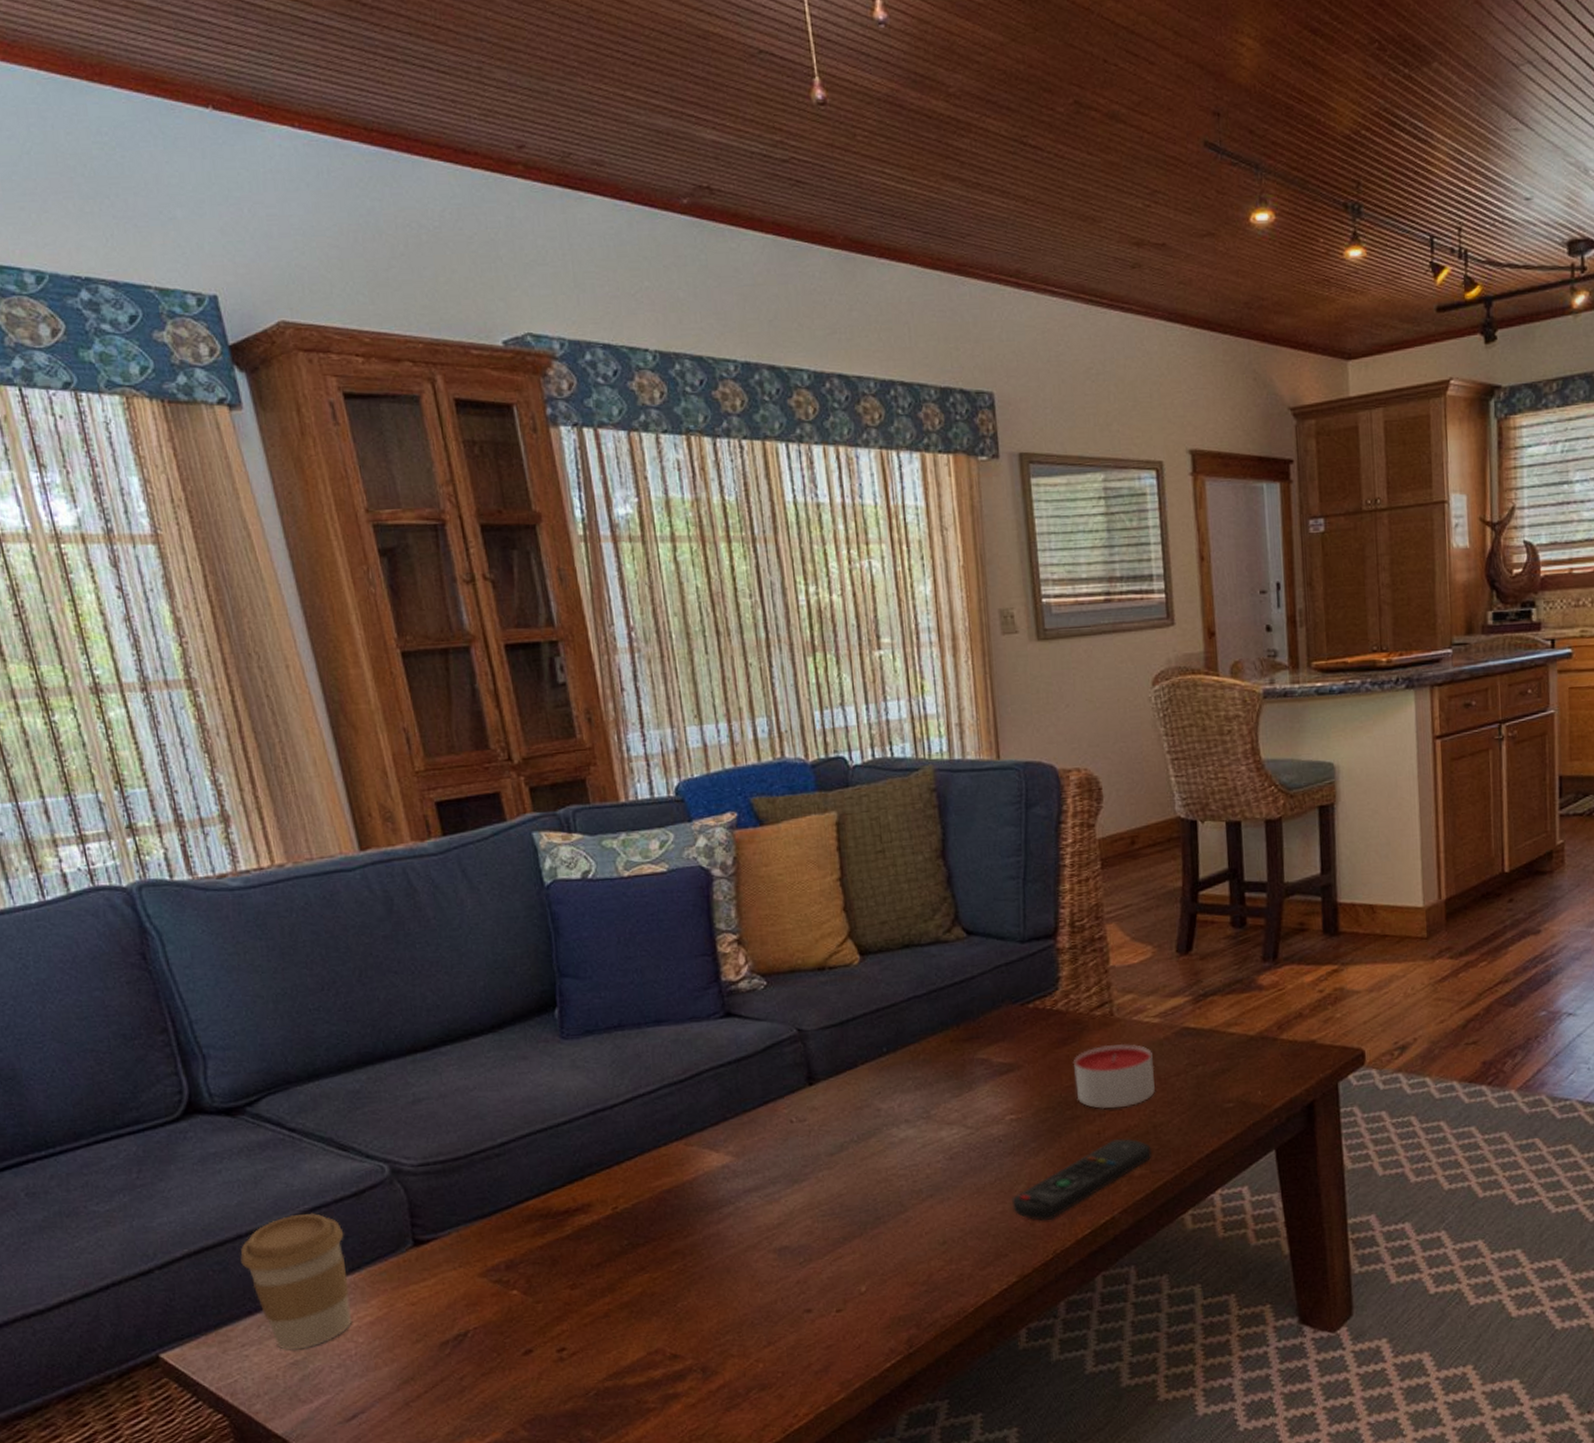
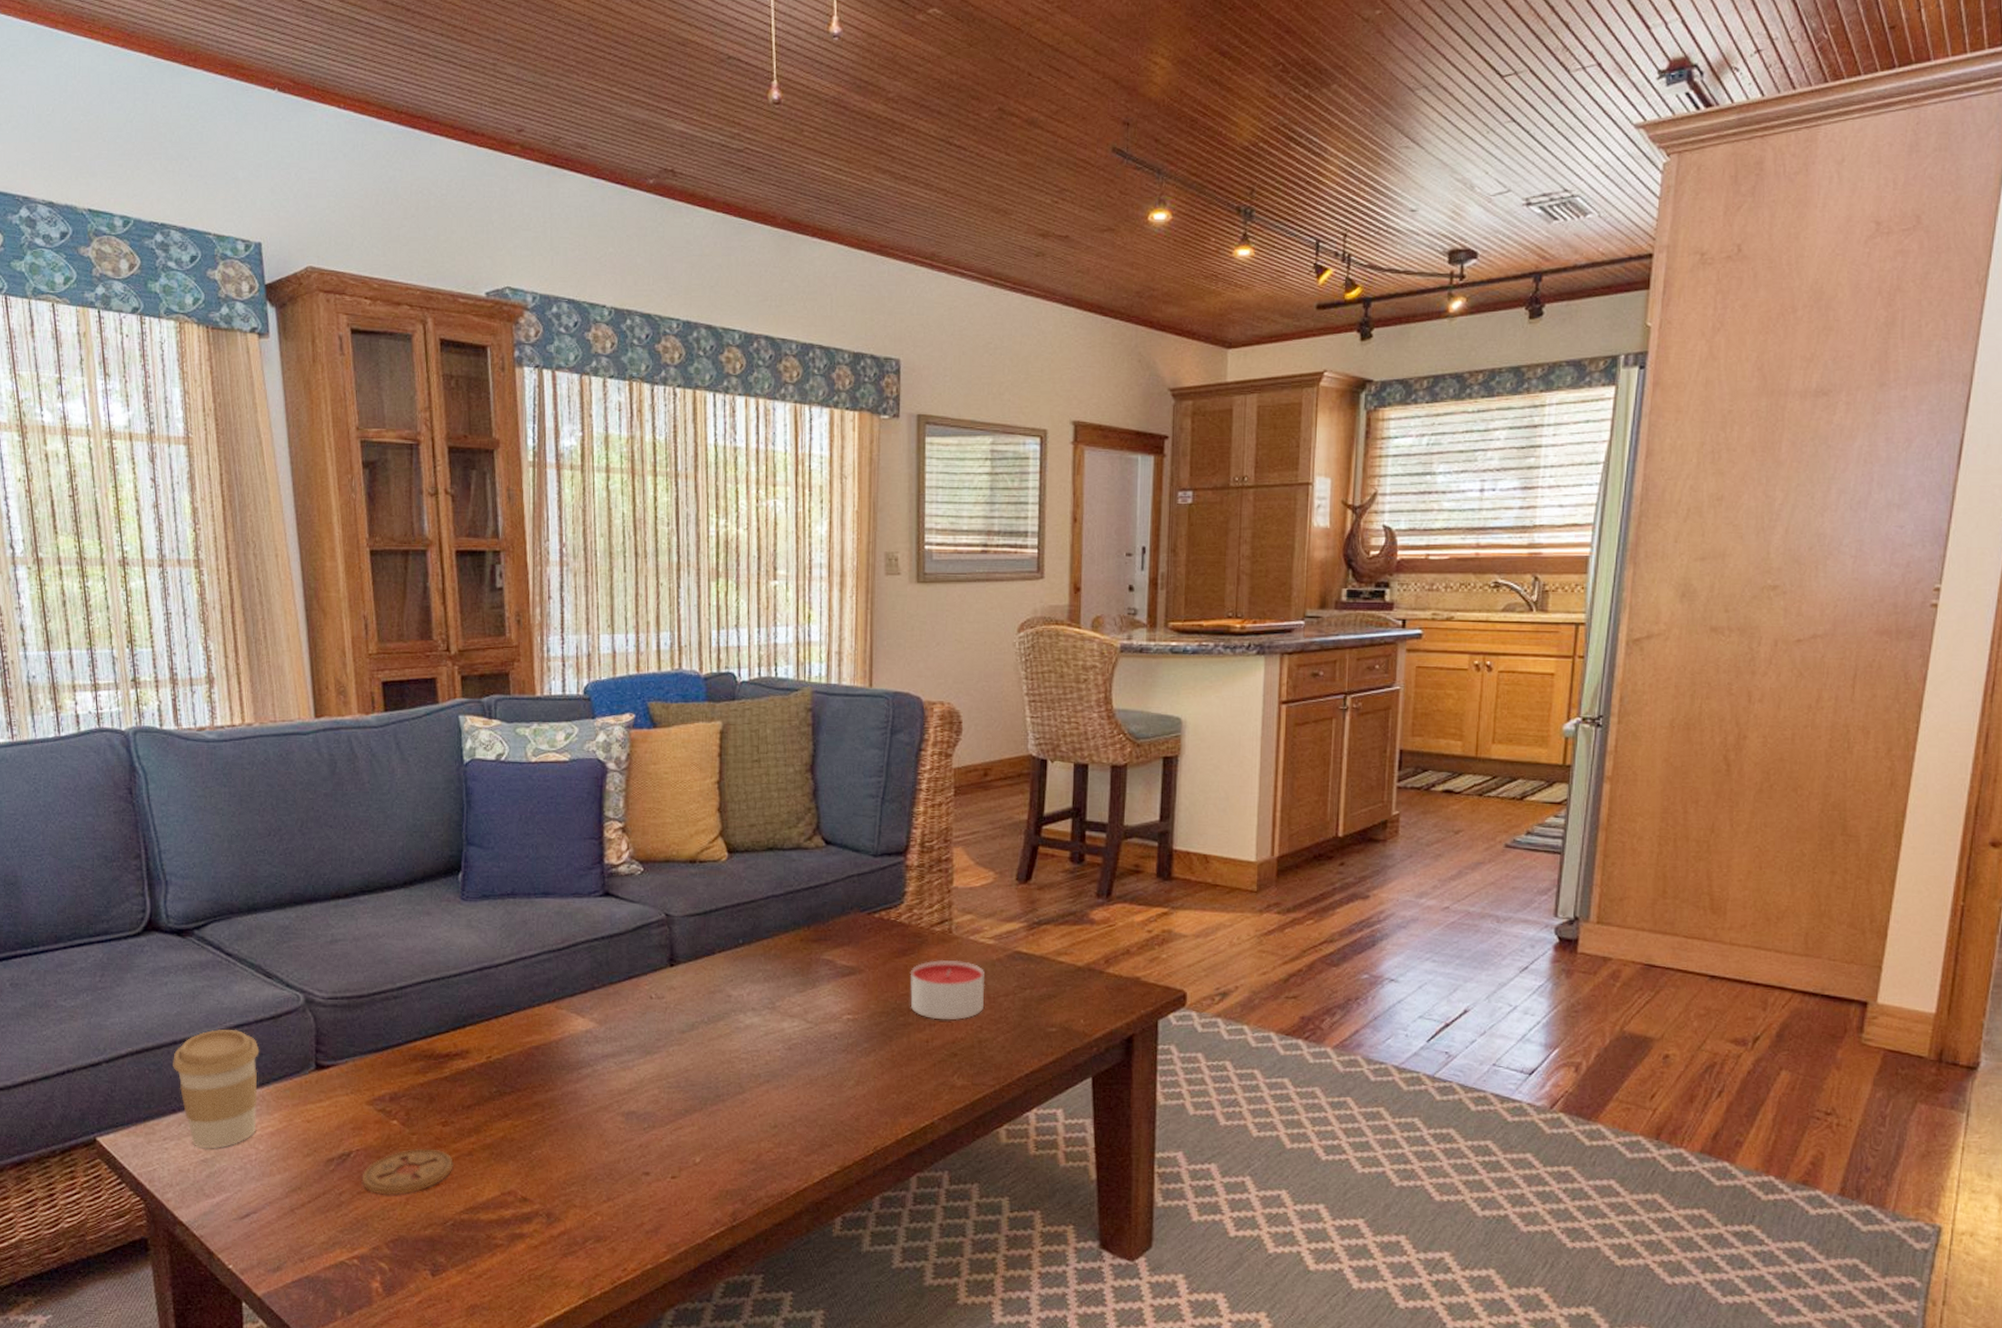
coaster: none [484,1315,589,1373] -> present [361,1148,453,1195]
remote control: present [1012,1138,1152,1221] -> none [841,1049,975,1117]

